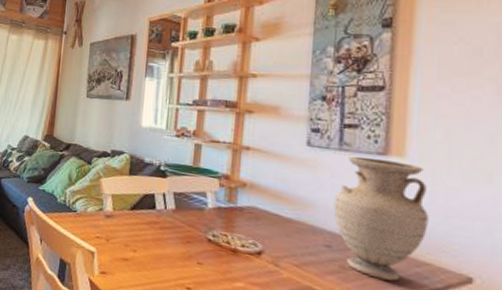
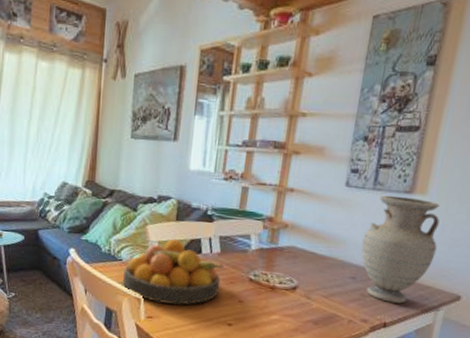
fruit bowl: none [77,193,180,263] -> present [123,239,224,305]

